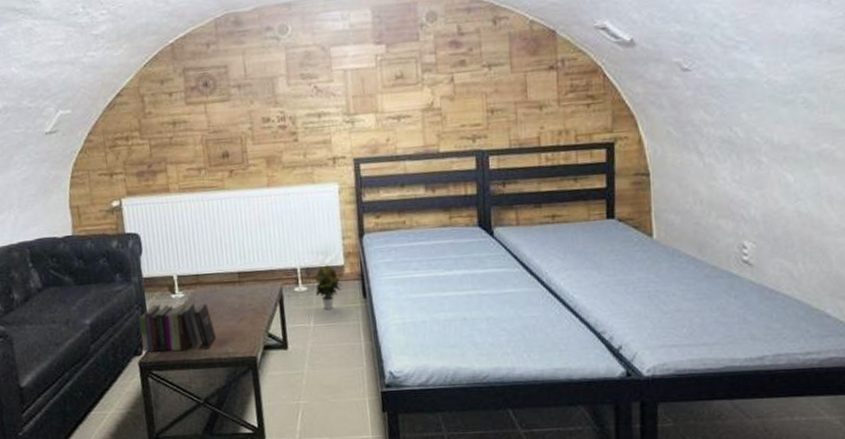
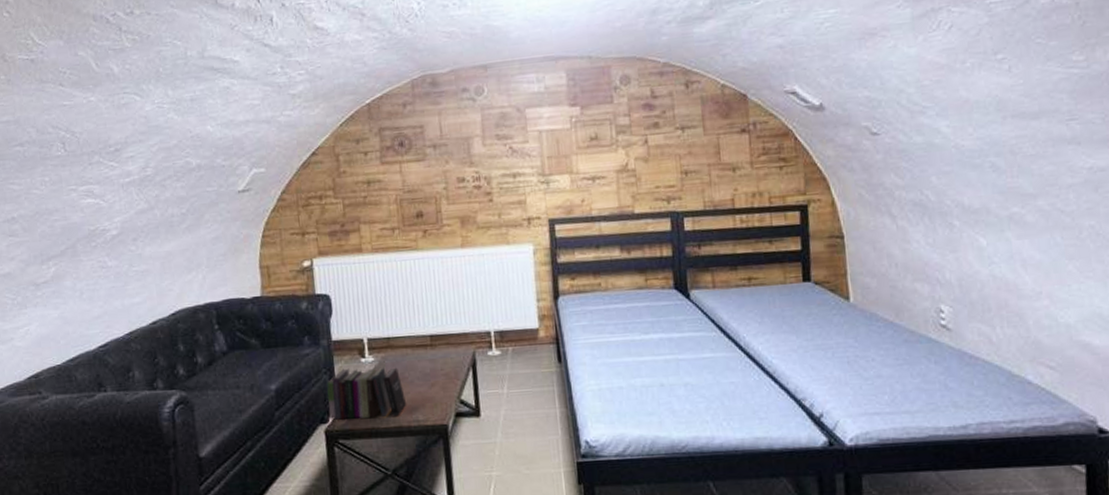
potted plant: present [314,265,342,309] -> none [508,328,537,375]

